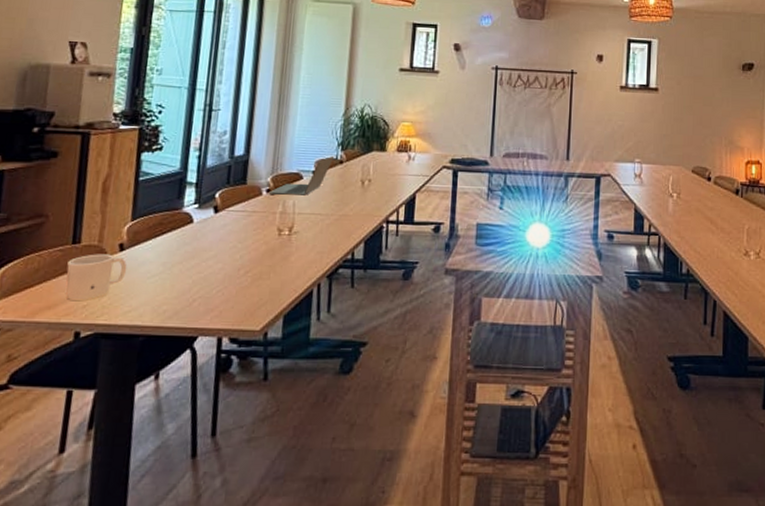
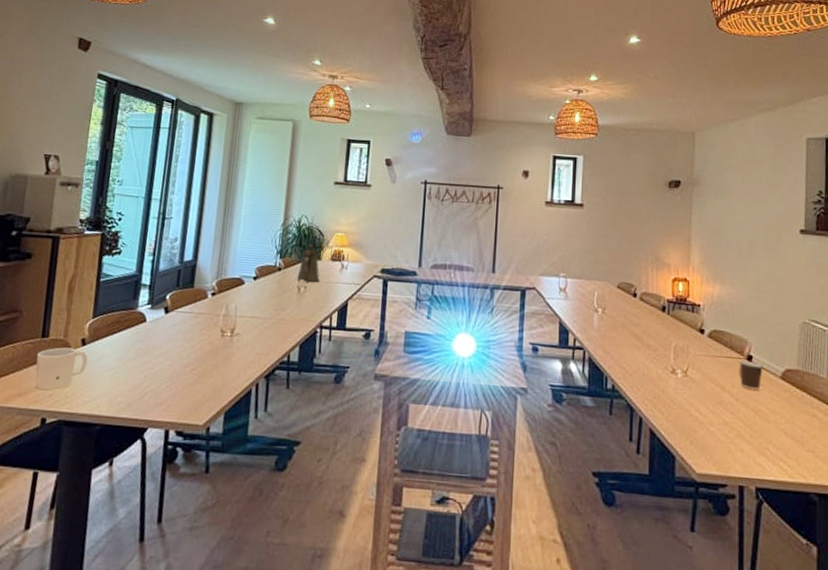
laptop: present [268,155,334,195] -> none [213,263,273,300]
coffee pot: none [360,135,385,176] -> present [296,244,320,283]

